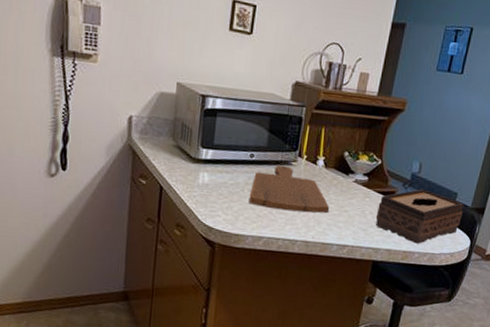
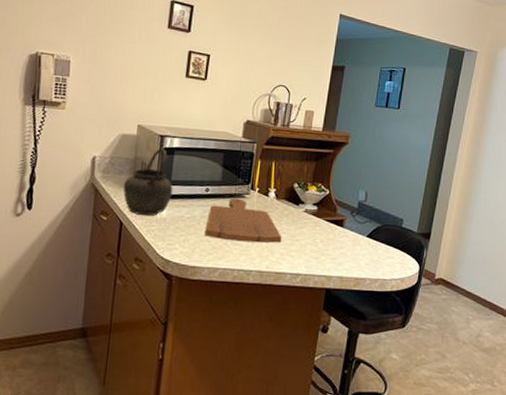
kettle: none [162,108,216,181] -> present [123,148,173,216]
tissue box: present [375,189,464,244] -> none [326,216,410,270]

